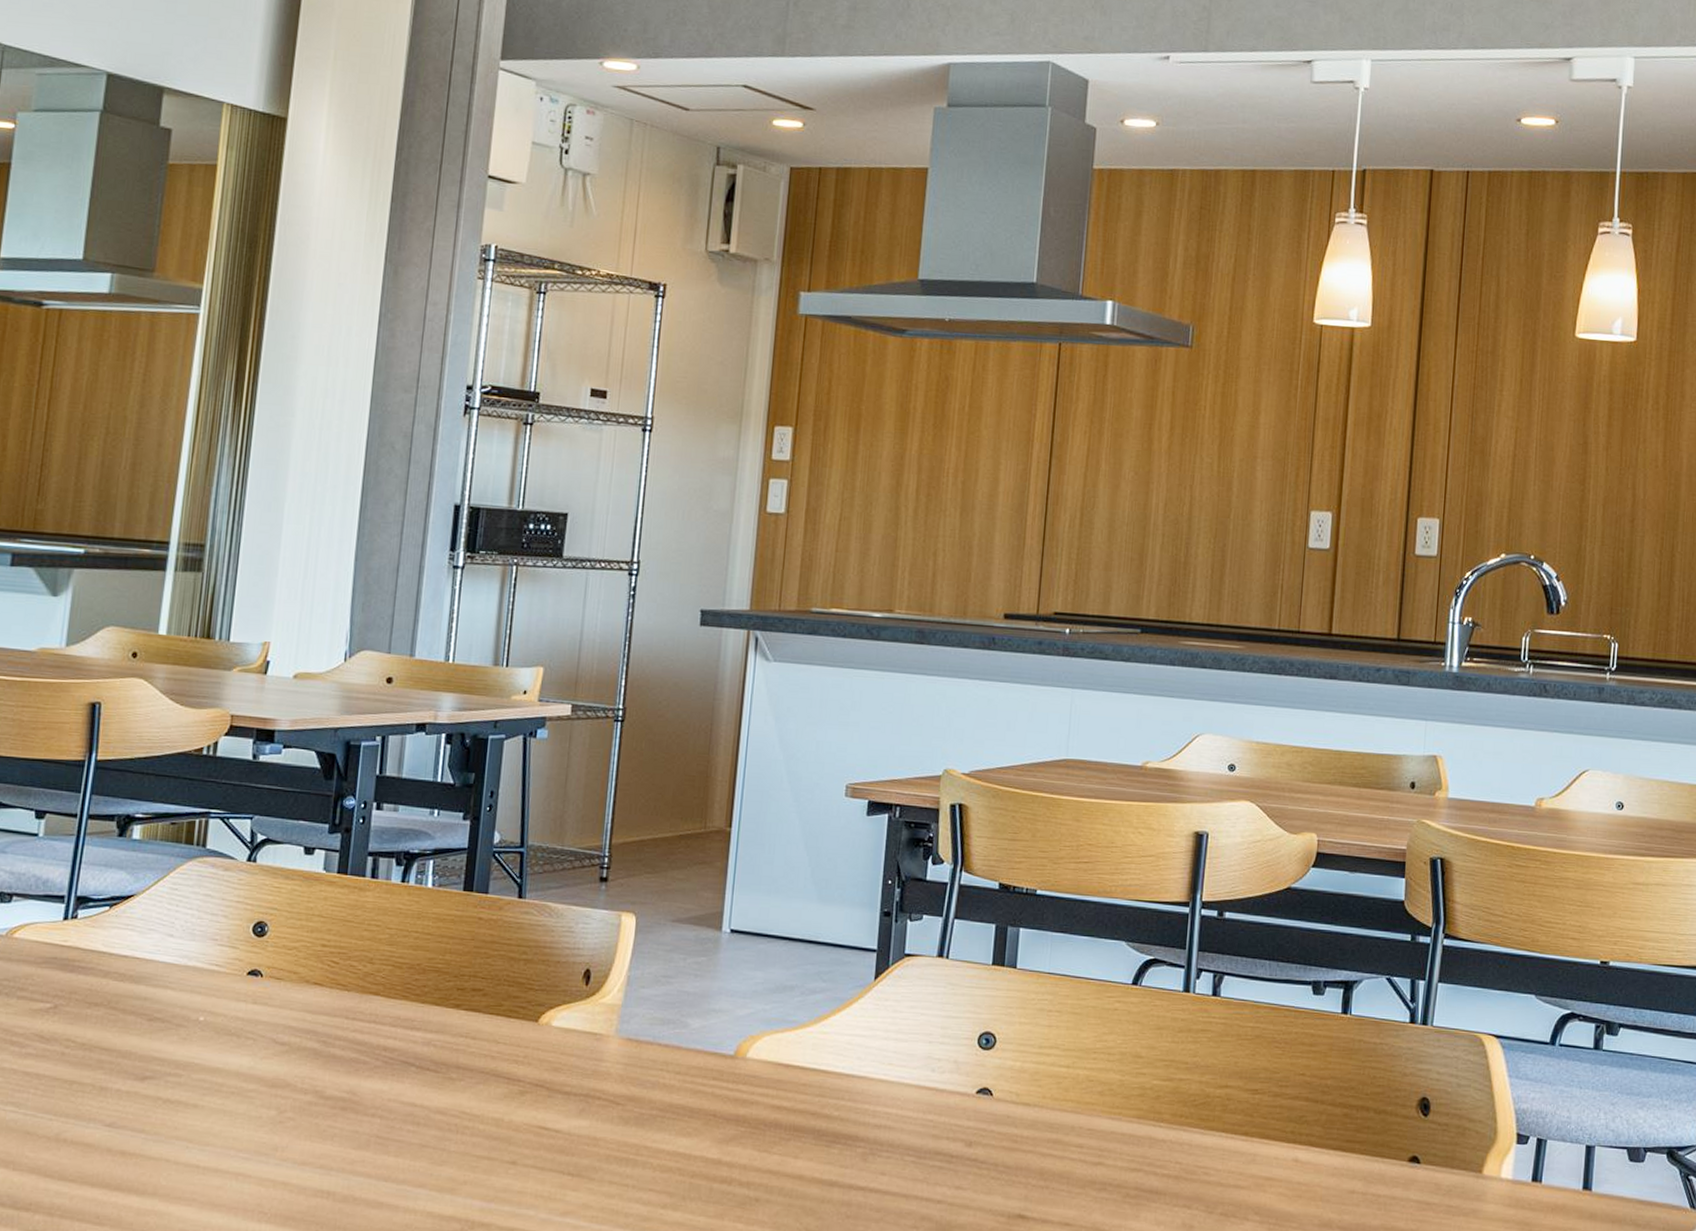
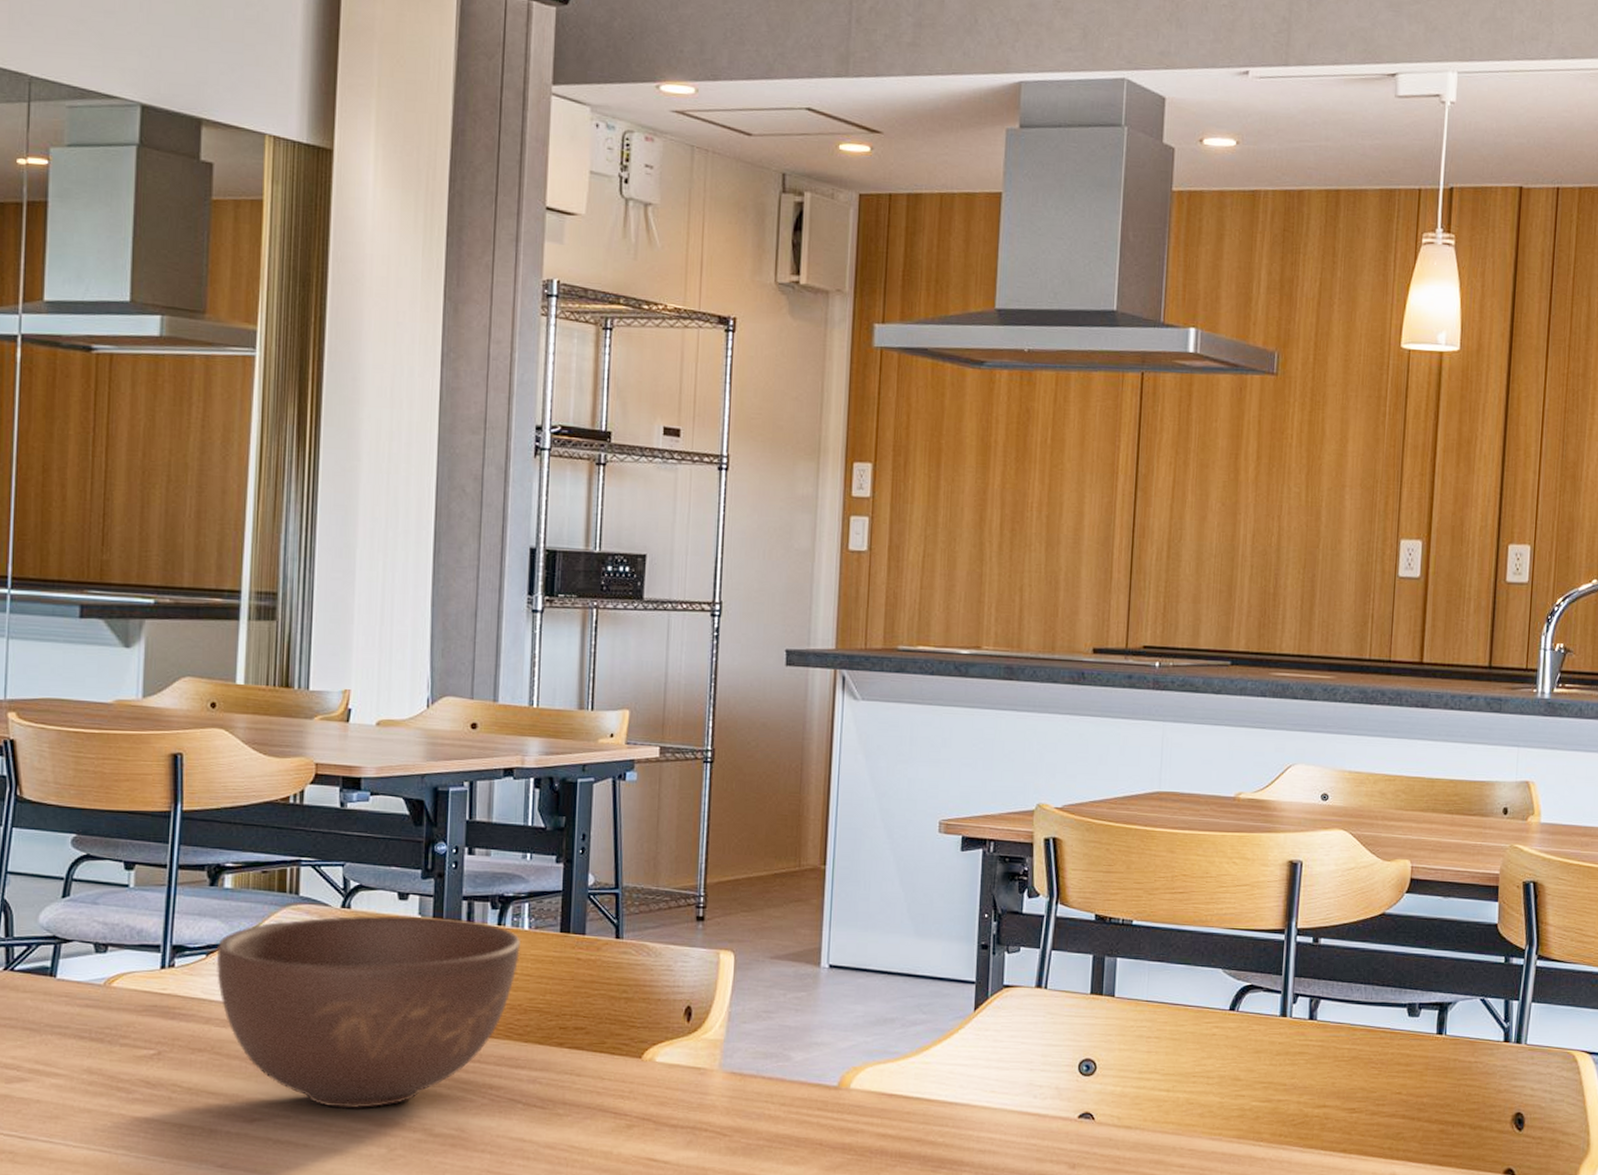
bowl: none [119,869,423,1069] -> present [217,915,520,1109]

